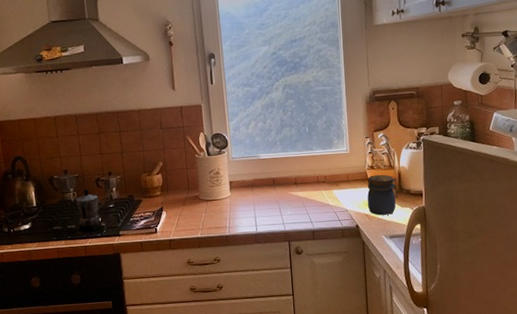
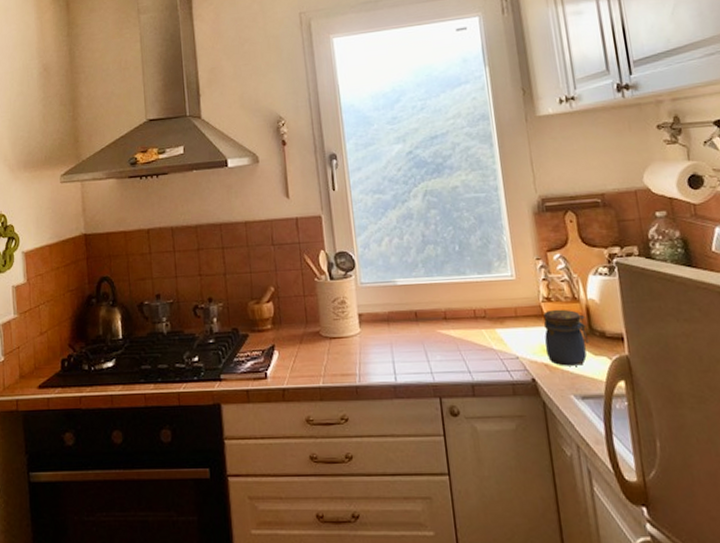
coffeepot: present [76,188,102,233] -> none [169,318,199,375]

